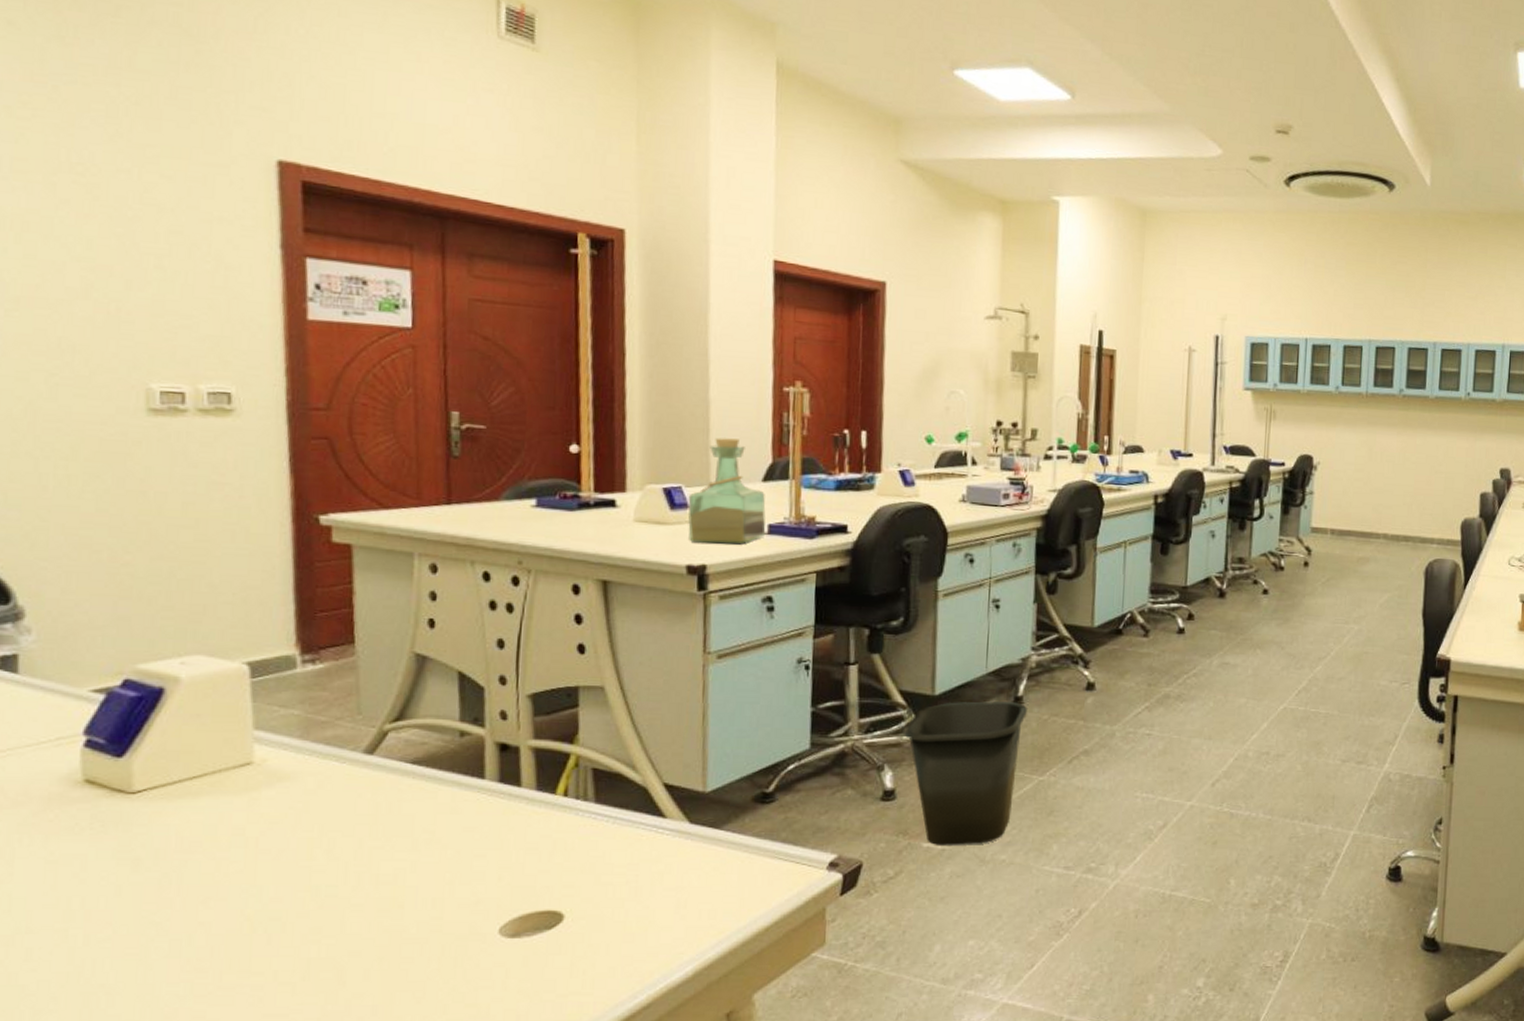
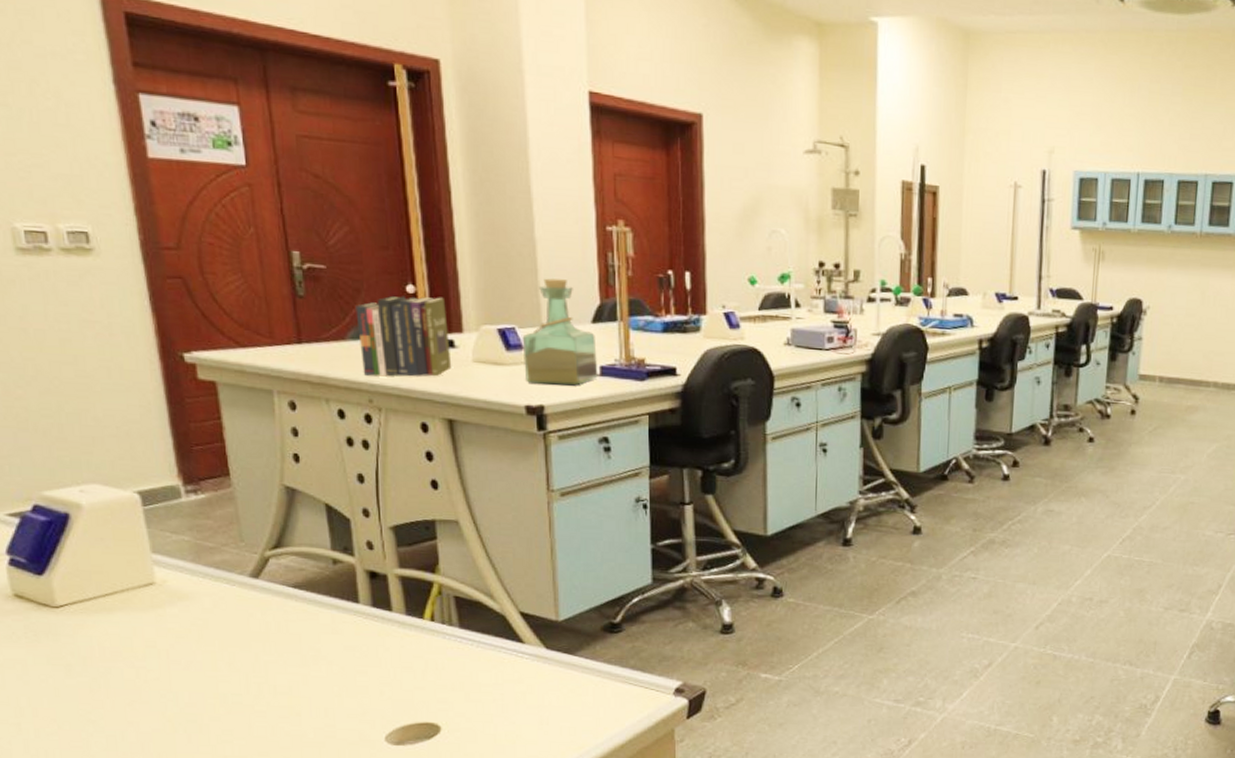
books: none [513,455,611,538] -> present [356,295,452,377]
waste bin: present [903,701,1027,845] -> none [738,542,856,677]

